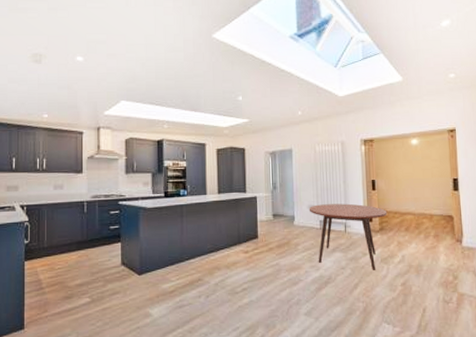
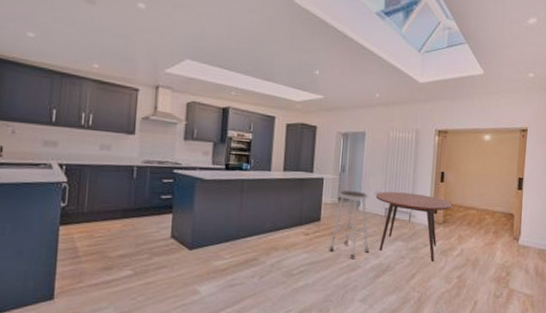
stool: none [269,206,309,274] -> present [329,189,369,260]

